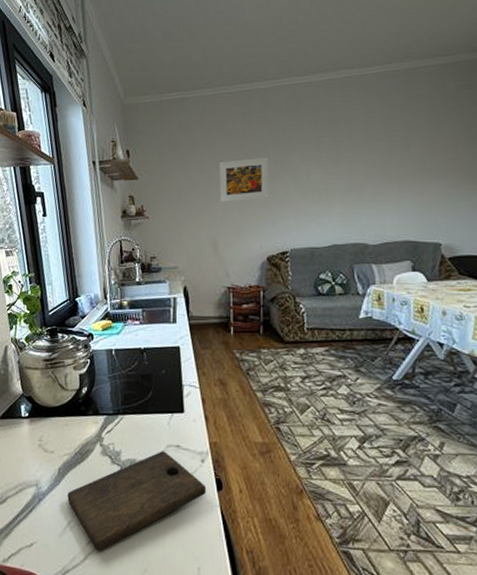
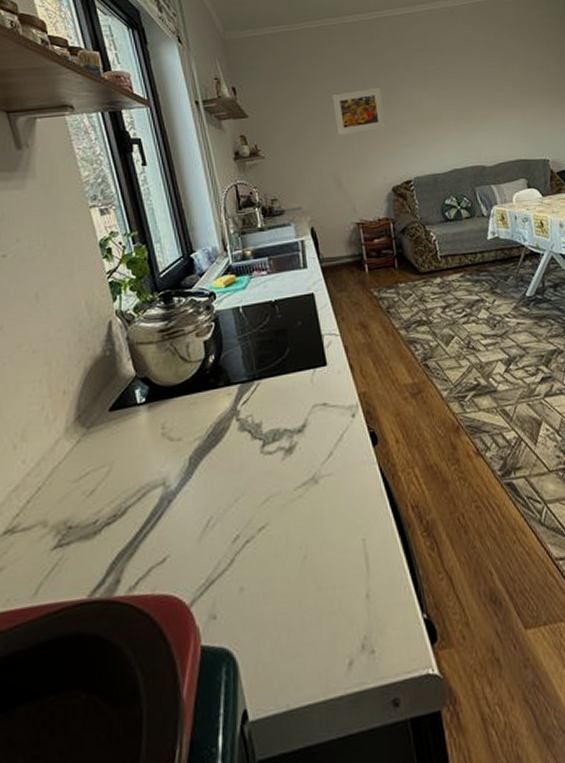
cutting board: present [67,451,207,551] -> none [203,412,362,547]

